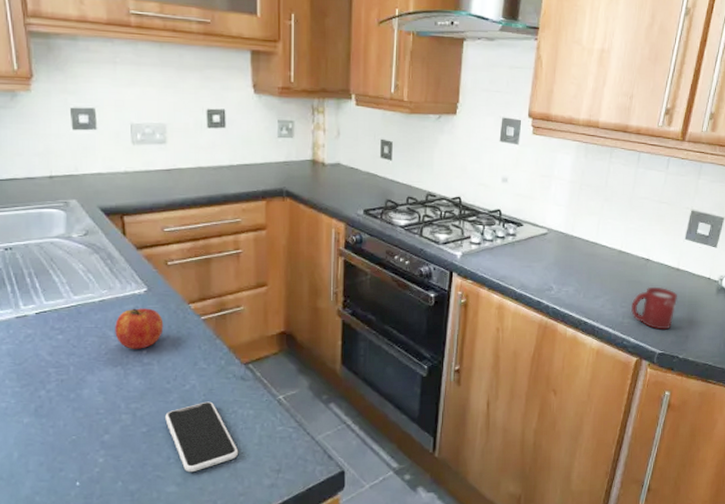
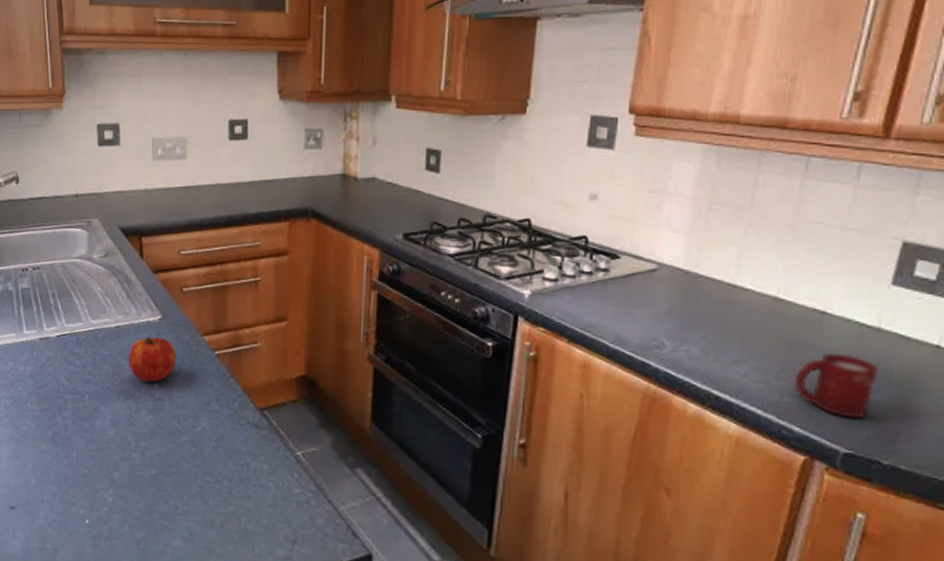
smartphone: present [165,401,239,473] -> none [174,448,250,528]

